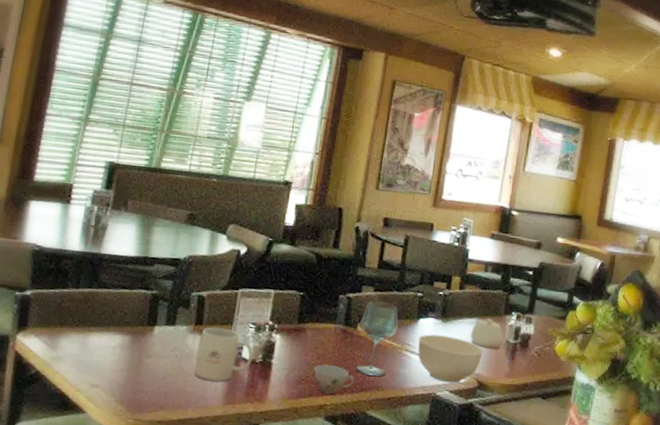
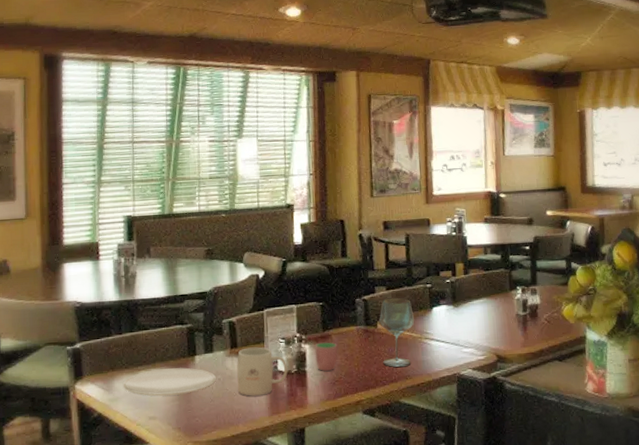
plate: none [69,333,174,366] -> present [122,367,217,396]
cup: none [284,335,311,367] -> present [315,342,338,371]
teacup: present [314,364,355,395] -> none [345,362,384,391]
bowl: present [418,334,484,383] -> none [435,319,497,361]
sugar bowl: present [470,318,503,348] -> none [482,296,513,323]

